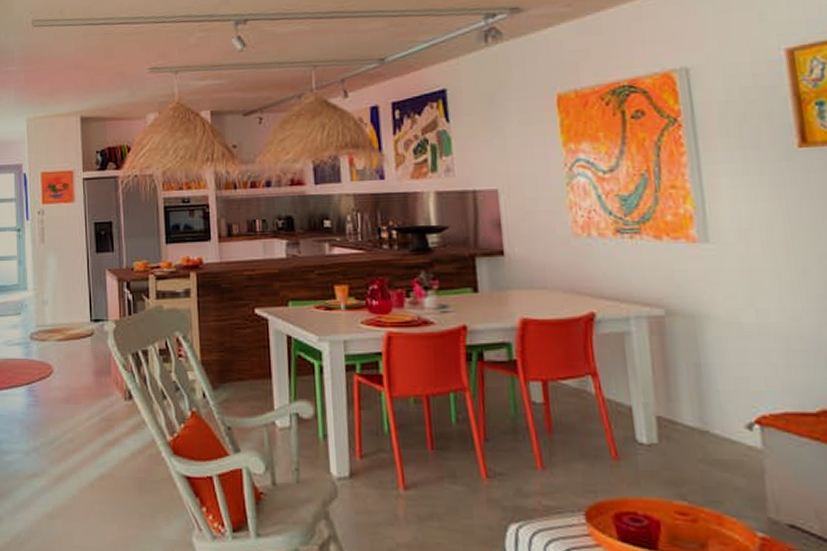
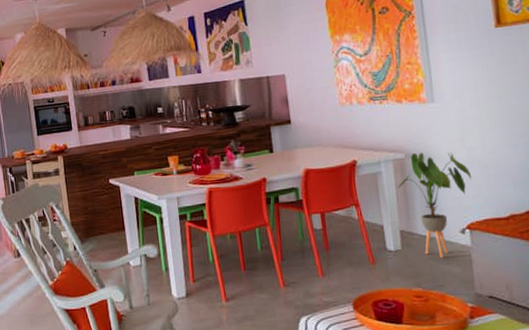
house plant: none [653,311,764,462] -> present [397,152,472,258]

